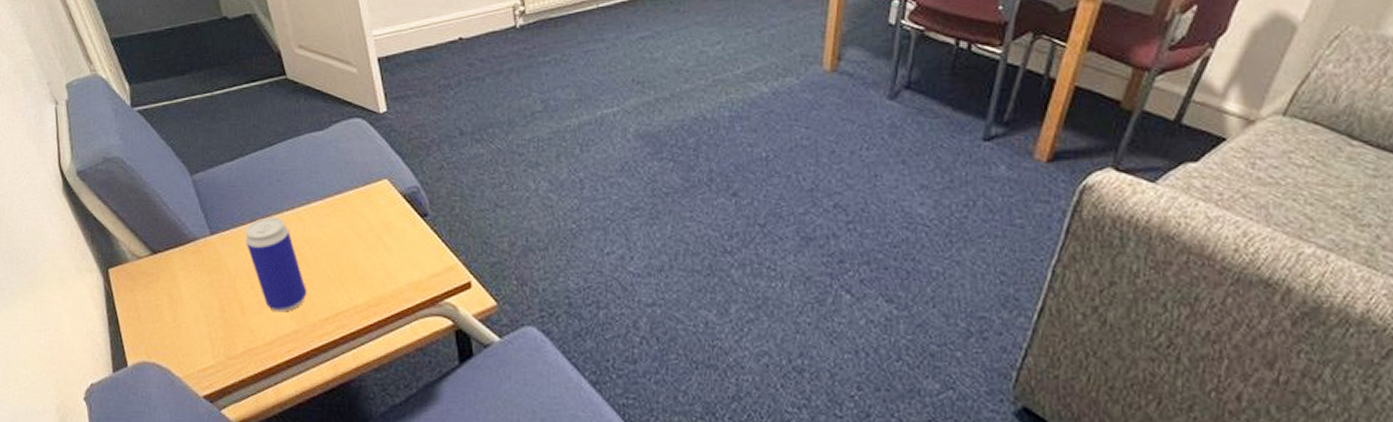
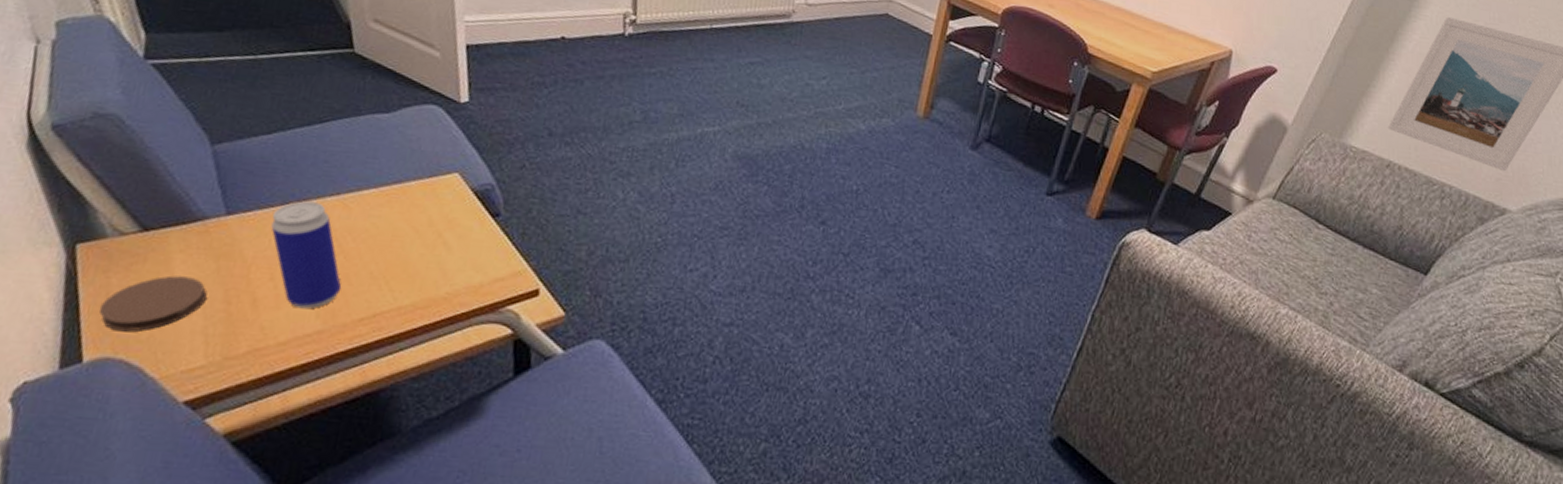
coaster: none [132,290,207,340] -> present [98,275,207,332]

